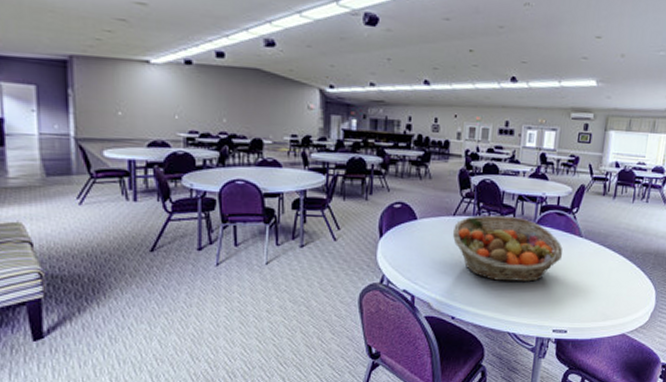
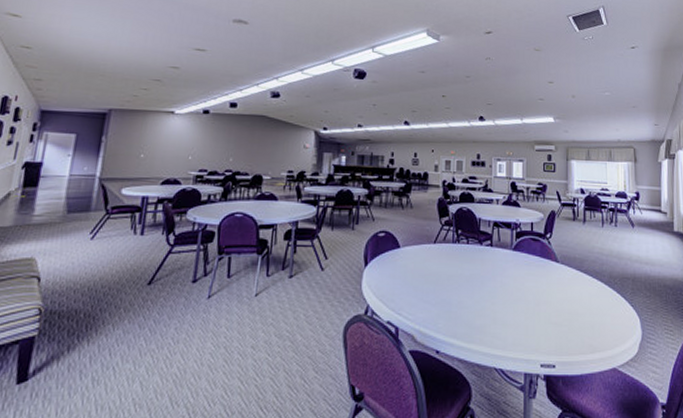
fruit basket: present [452,215,563,282] -> none [433,242,542,310]

